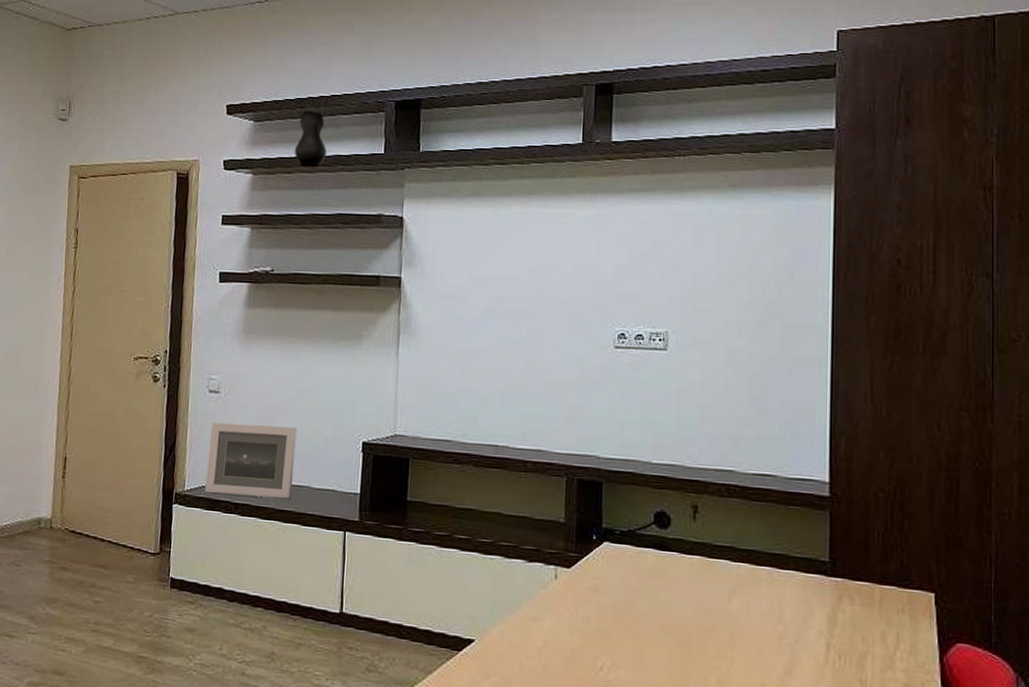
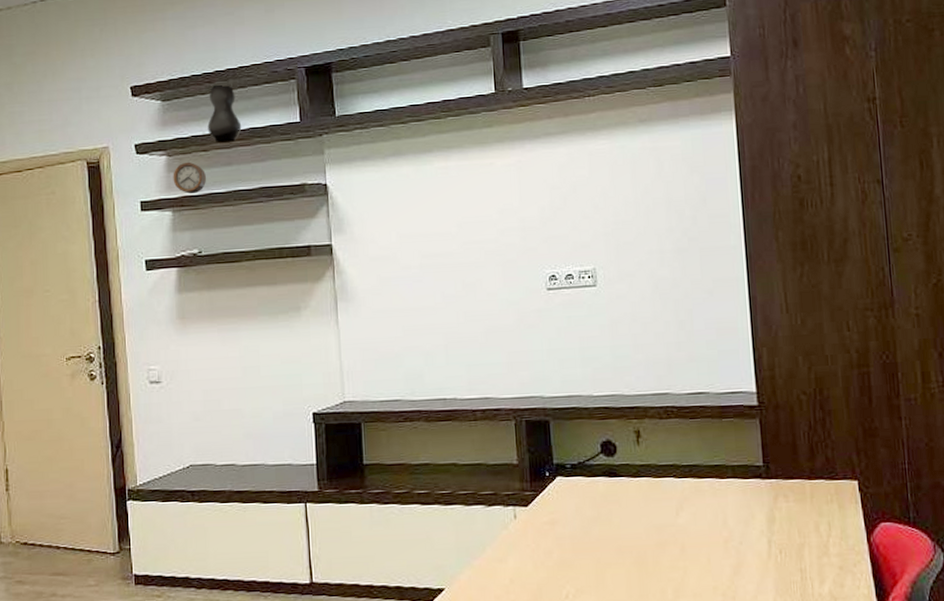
picture frame: present [204,422,297,500] -> none [156,407,248,485]
clock: none [255,182,288,214] -> present [173,161,207,195]

